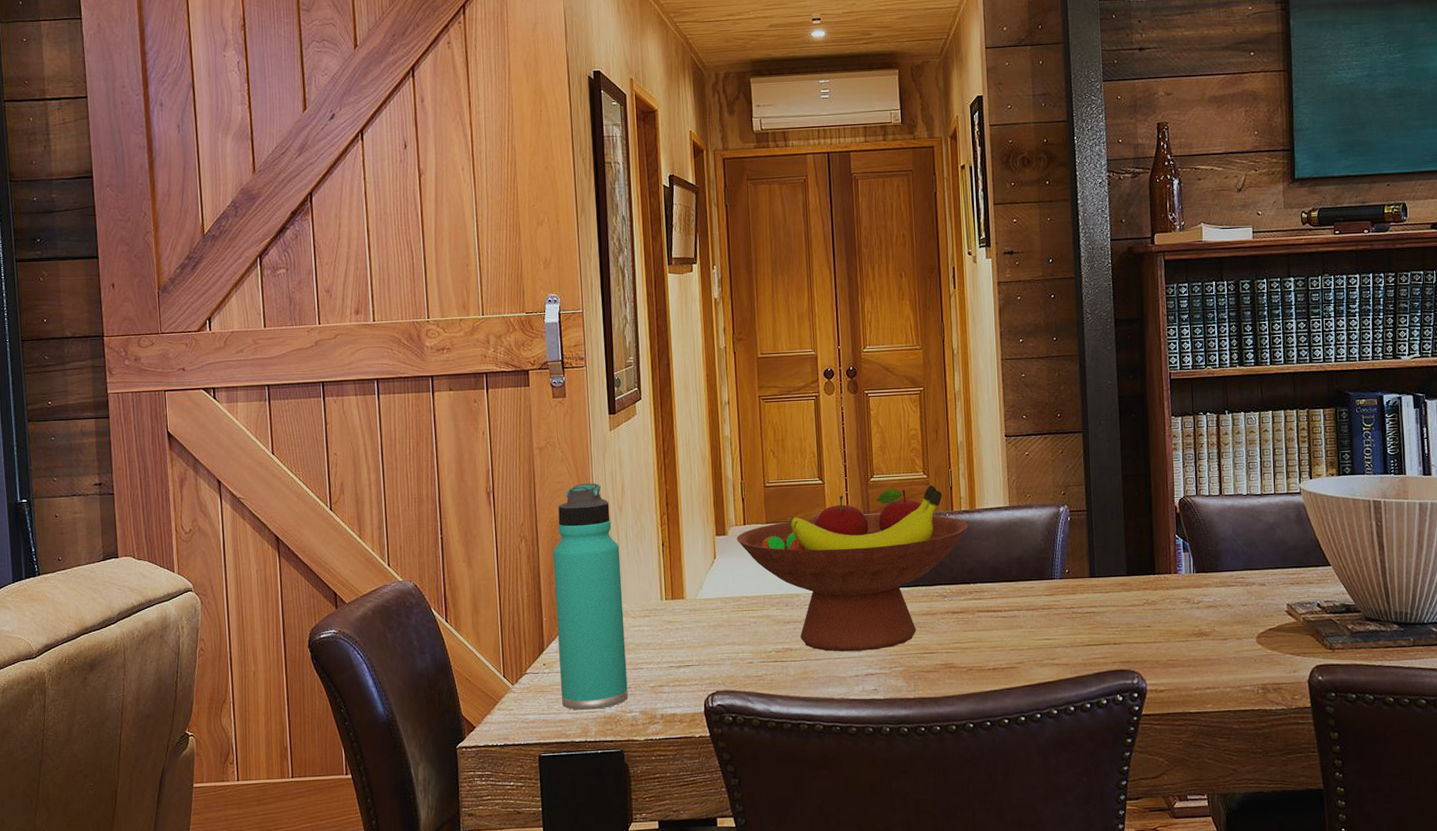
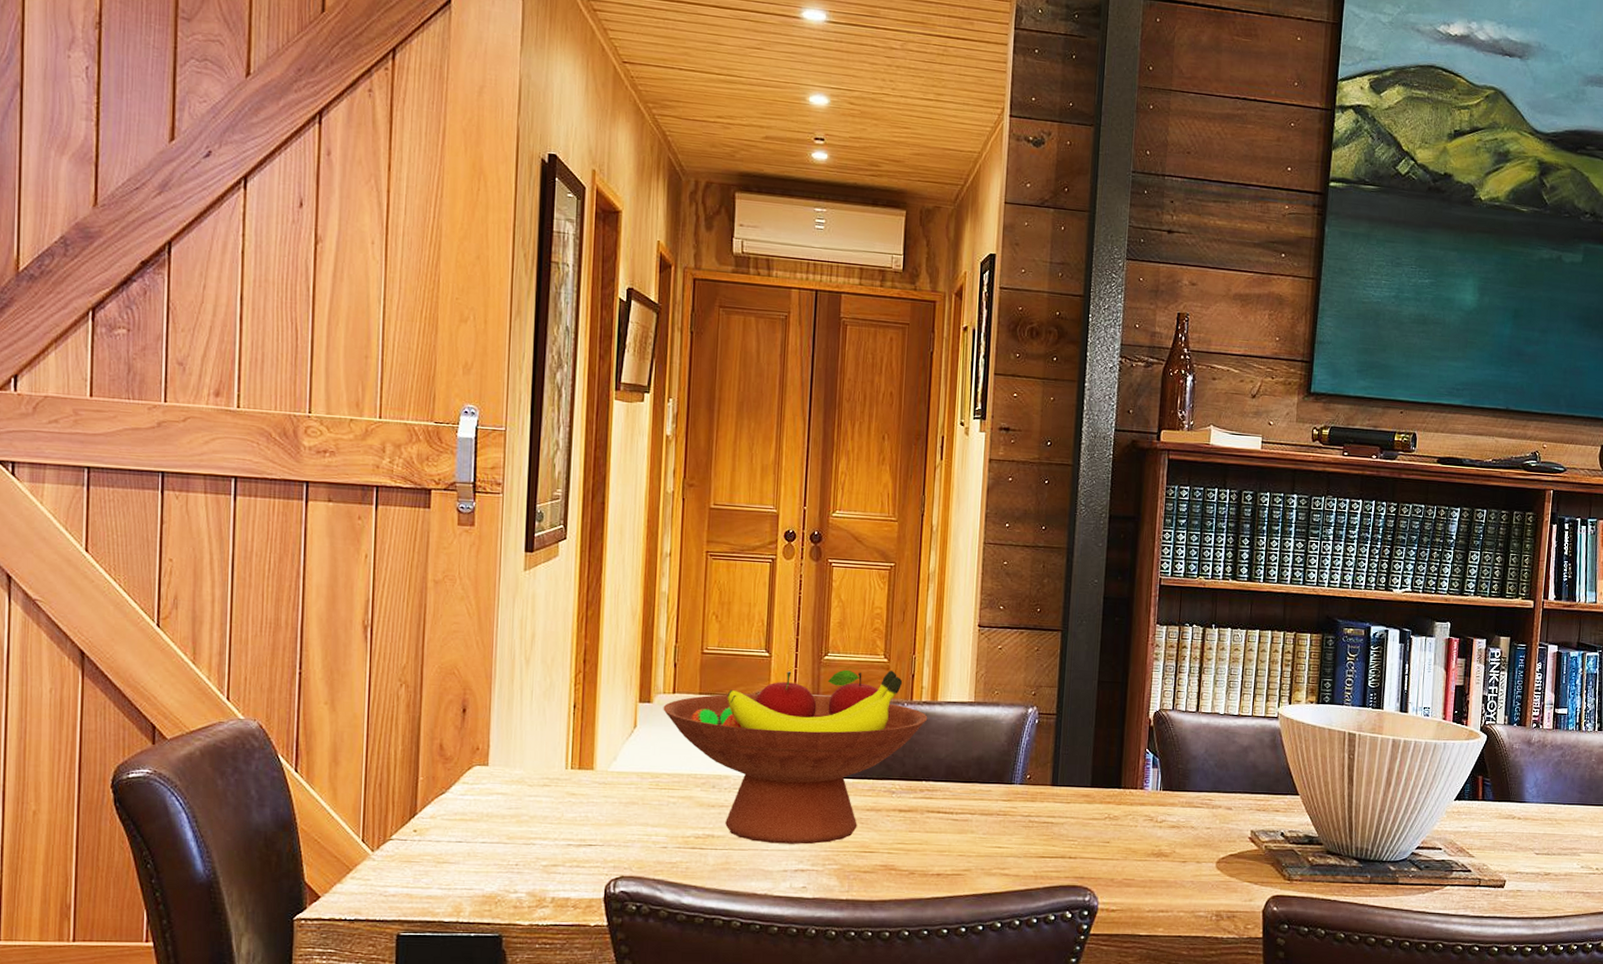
thermos bottle: present [553,483,628,710] -> none [432,627,522,887]

